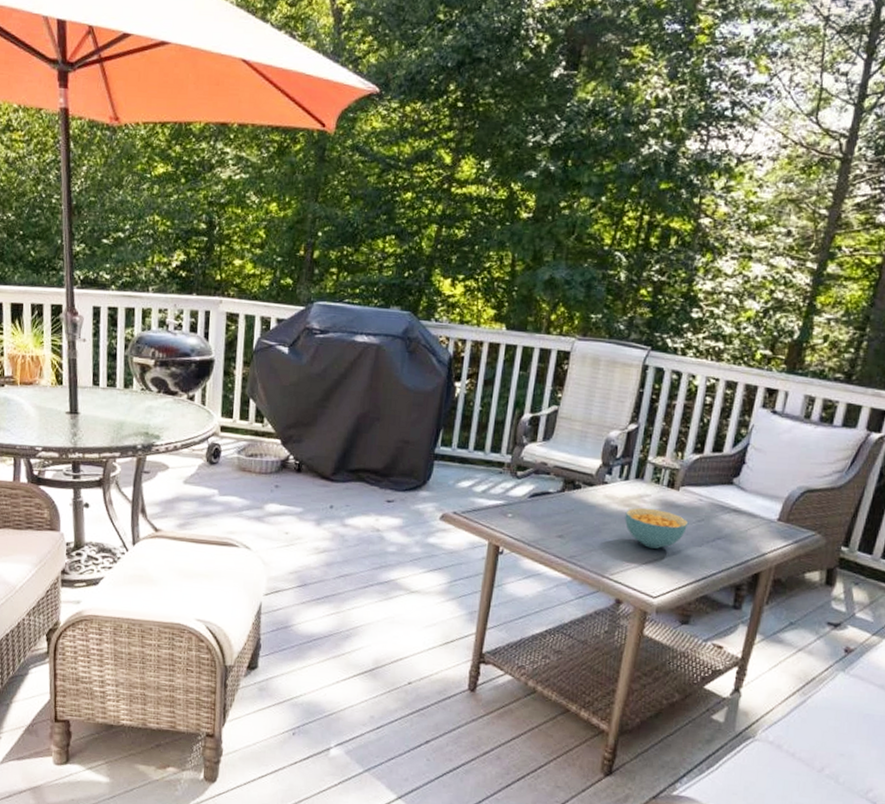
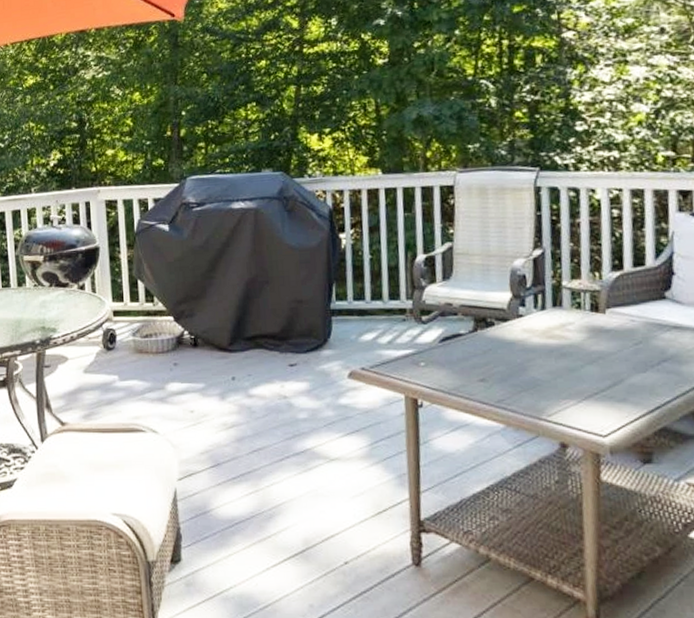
cereal bowl: present [624,507,689,549] -> none [550,336,625,381]

